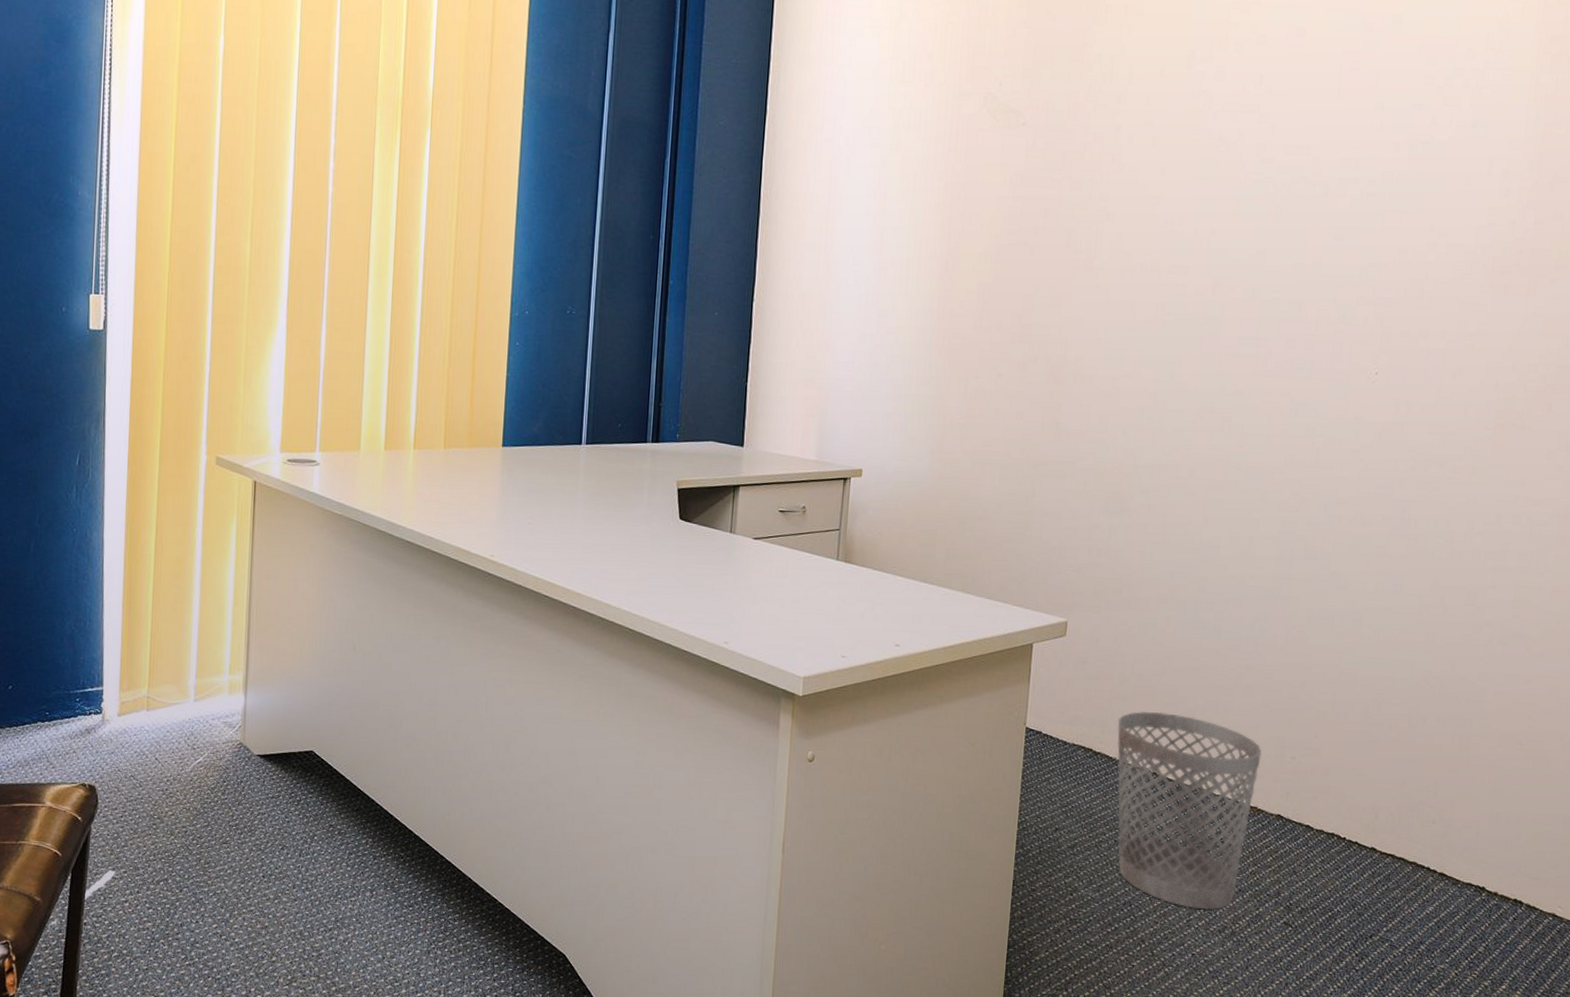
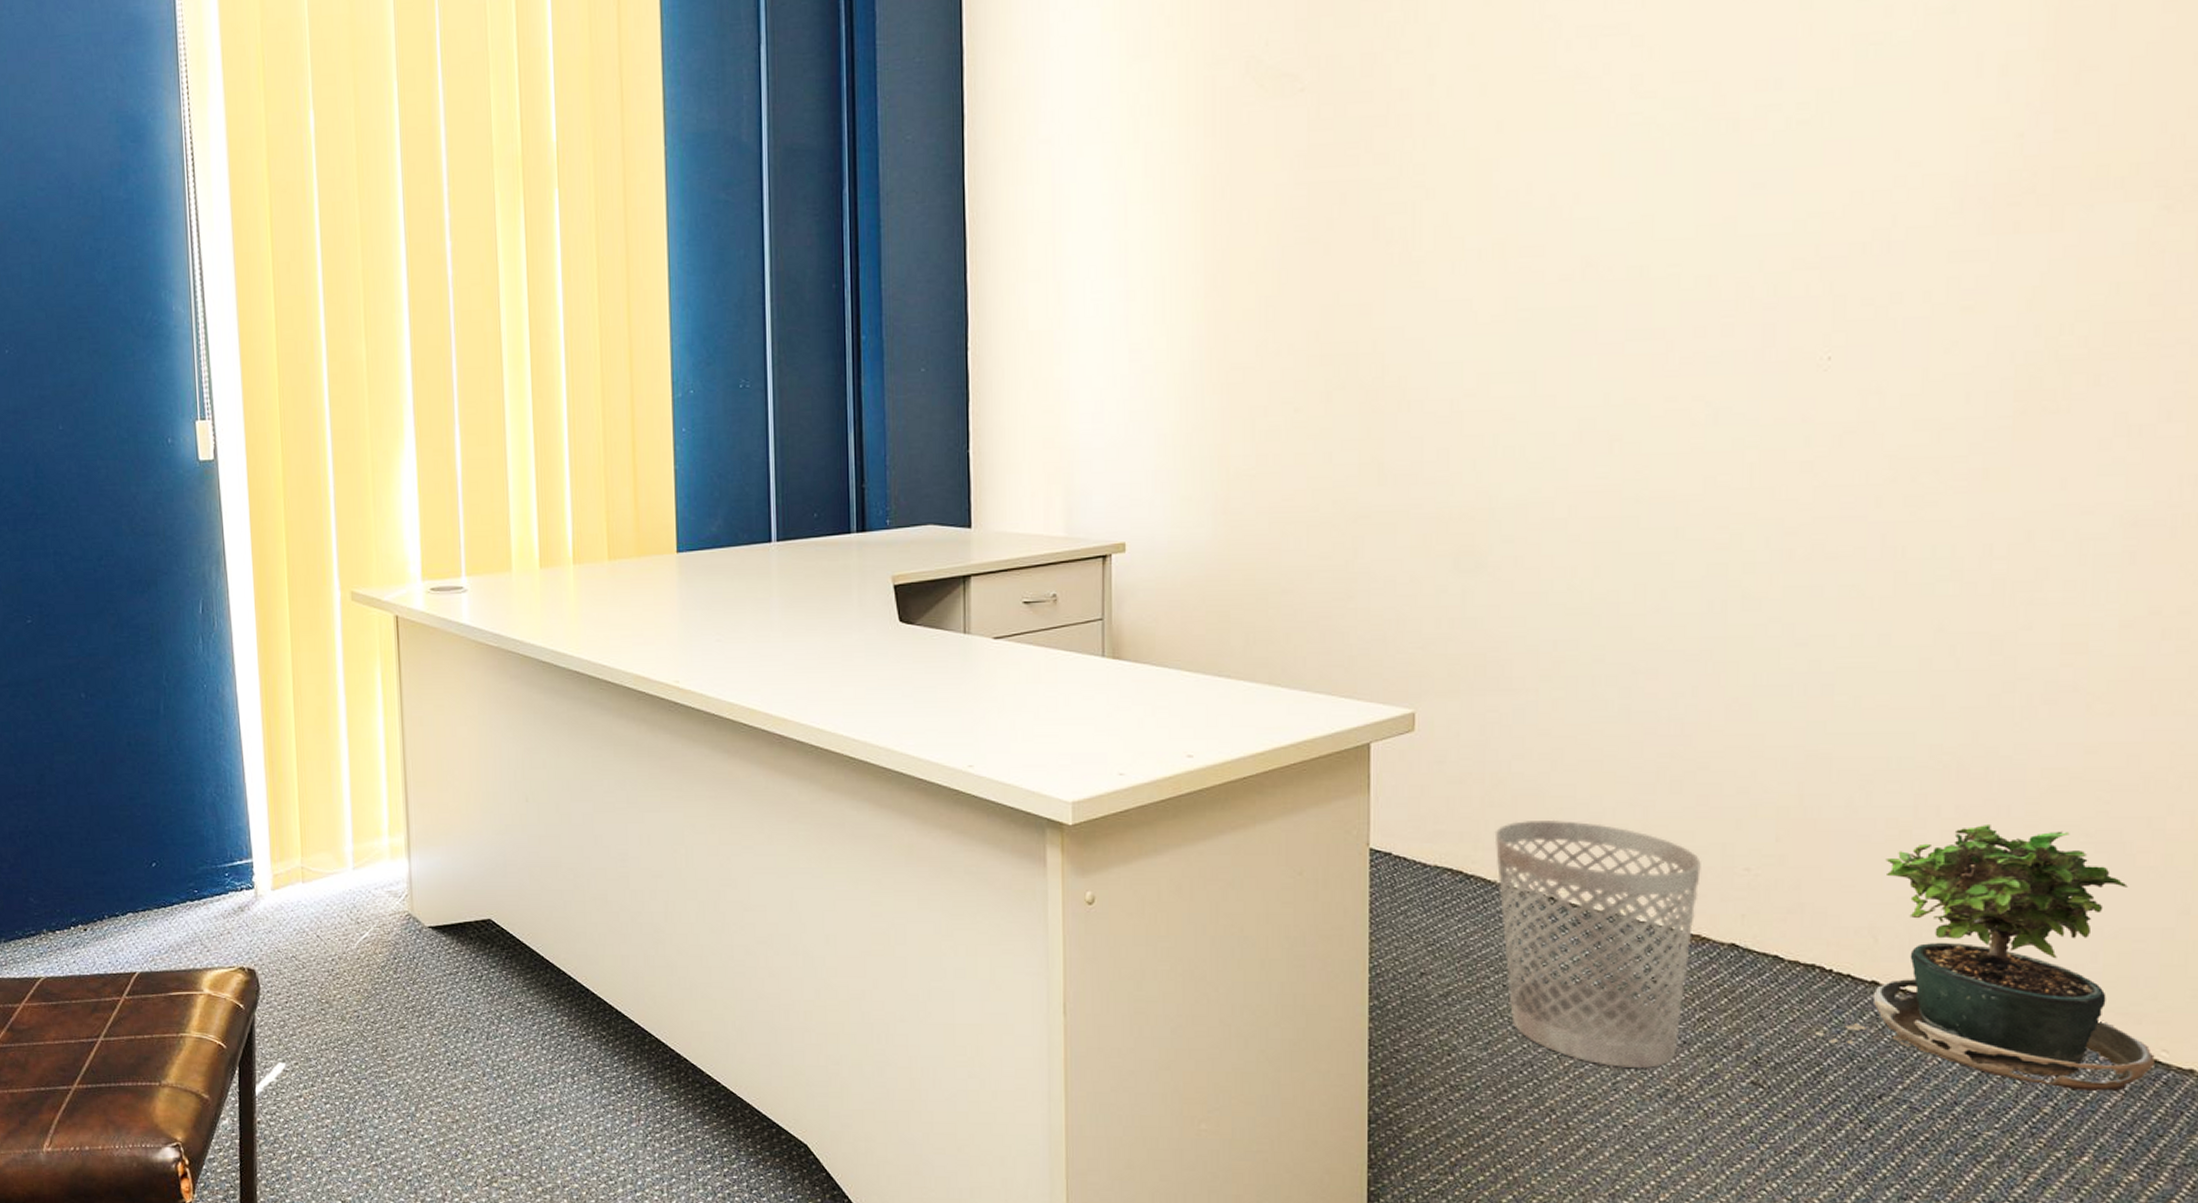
potted plant: none [1330,731,1553,937] -> present [1815,823,2155,1091]

